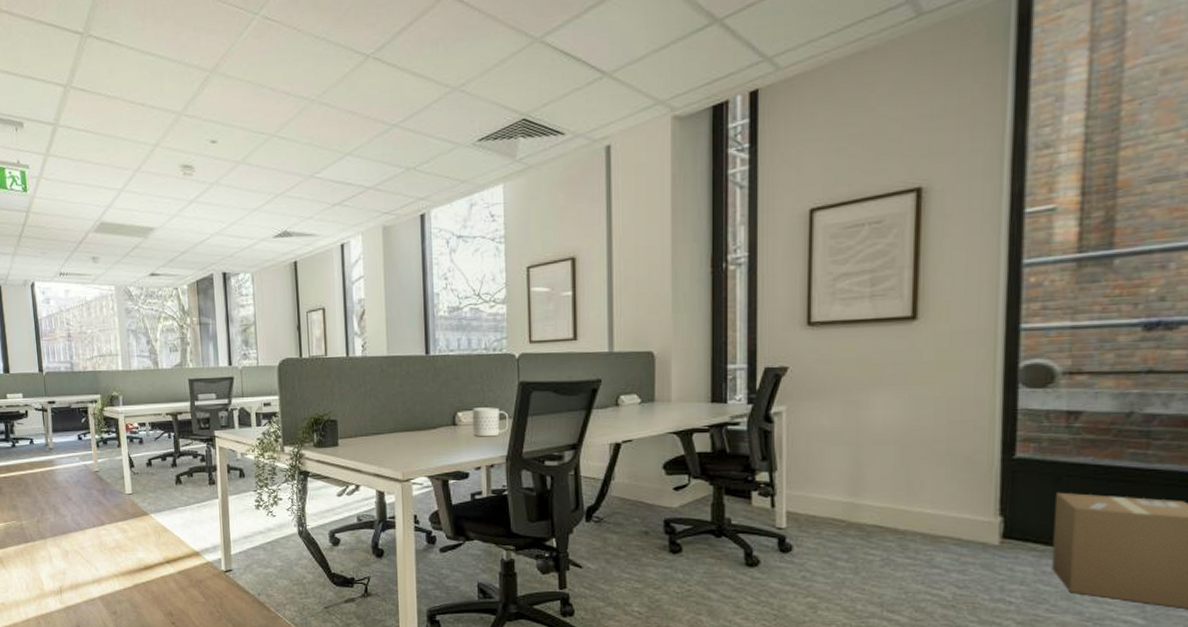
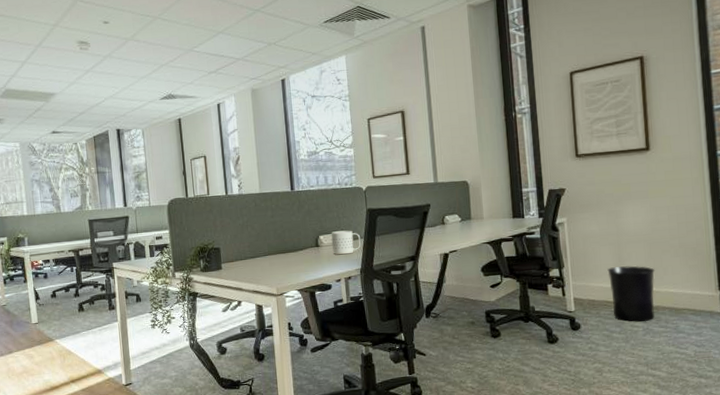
waste bin: none [838,474,908,550] -> present [607,265,655,322]

